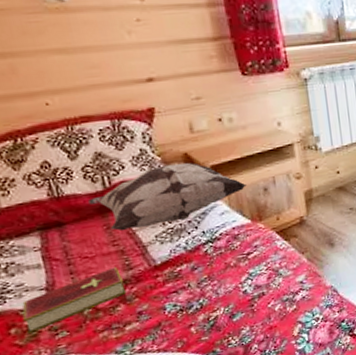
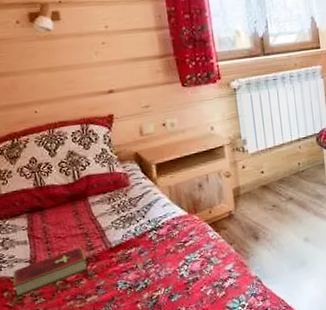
decorative pillow: present [87,162,247,231] -> none [62,161,184,217]

